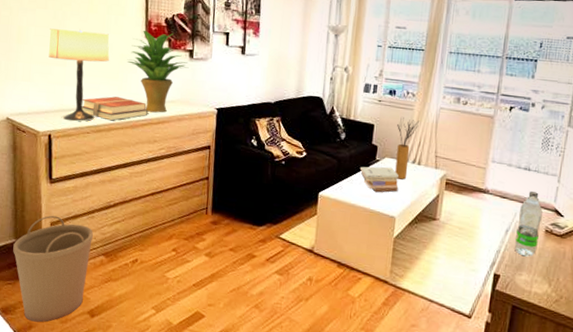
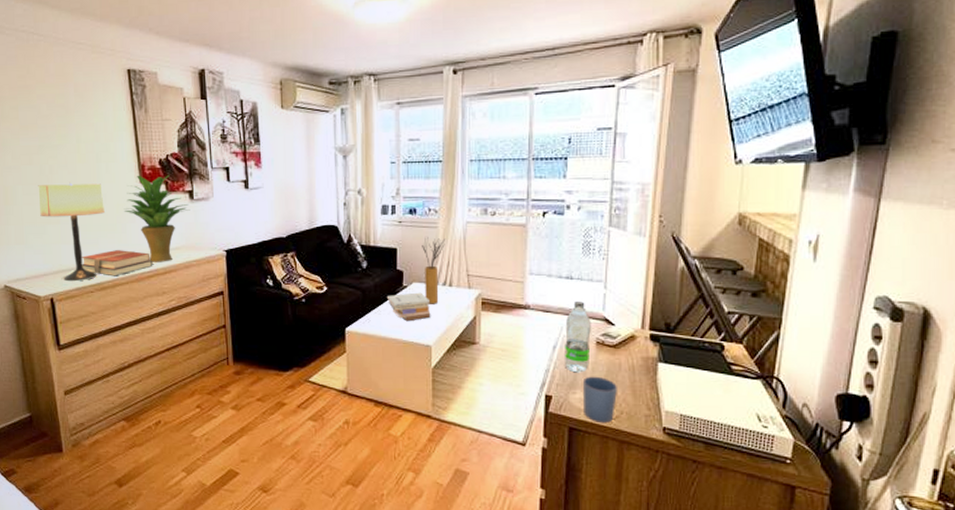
basket: present [13,215,93,323] -> none [28,384,111,498]
mug: none [527,260,560,306] -> present [582,376,617,424]

